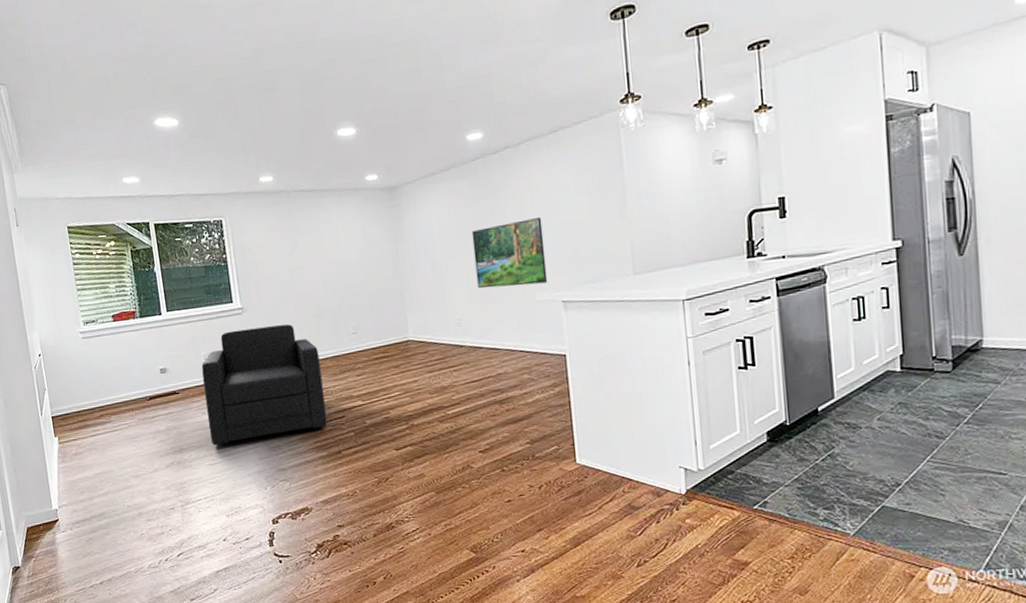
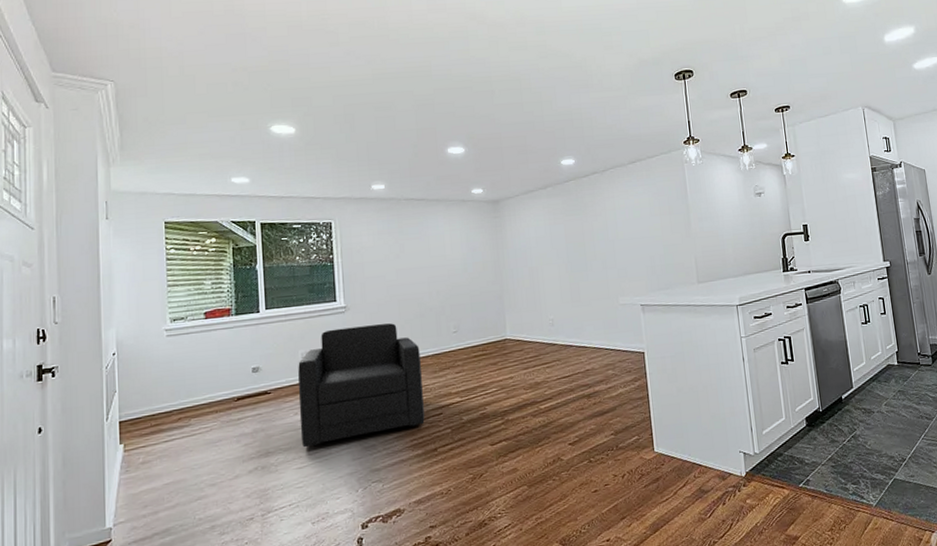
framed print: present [471,217,548,289] -> none [564,232,629,293]

